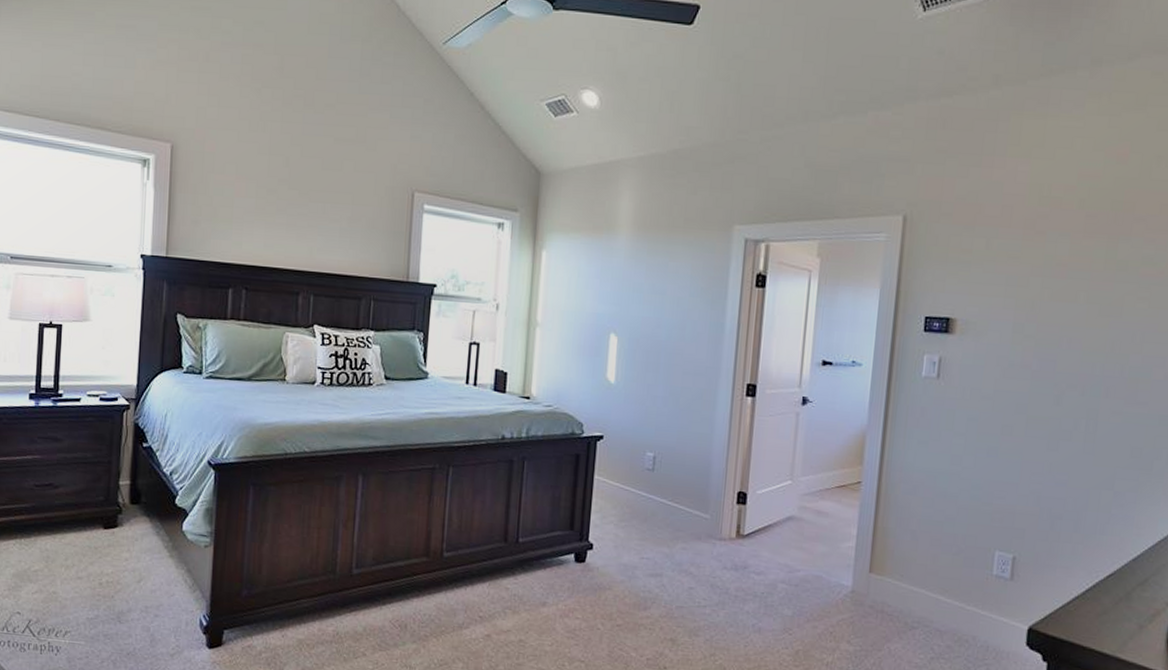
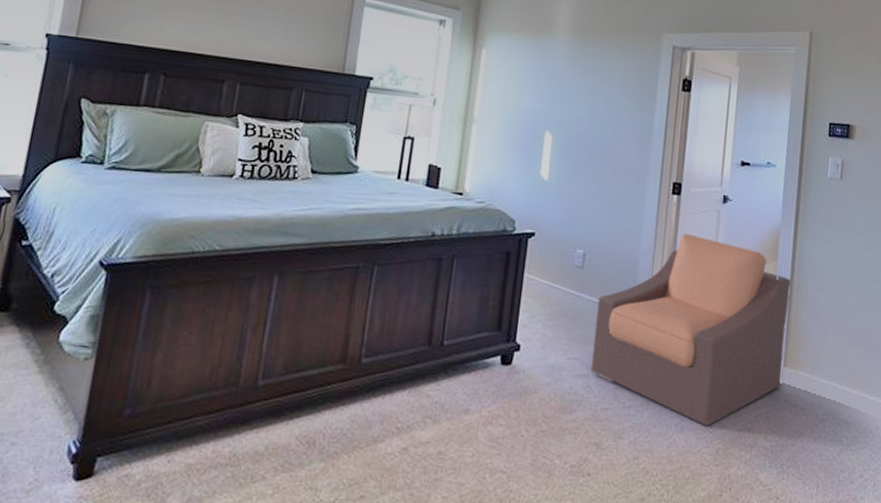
armchair: none [664,436,878,628] -> present [590,233,791,426]

